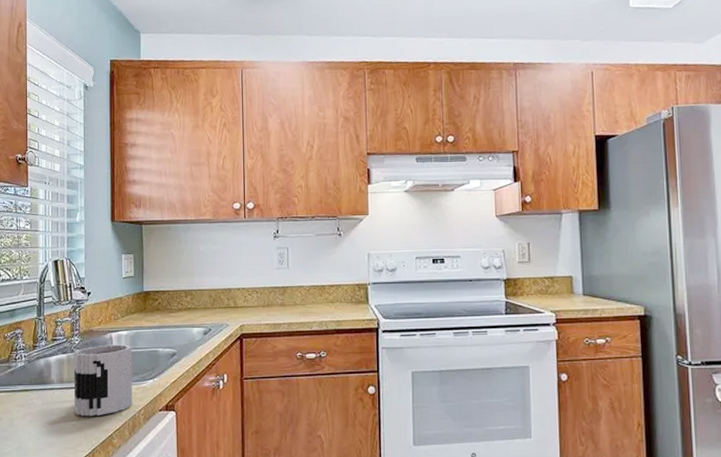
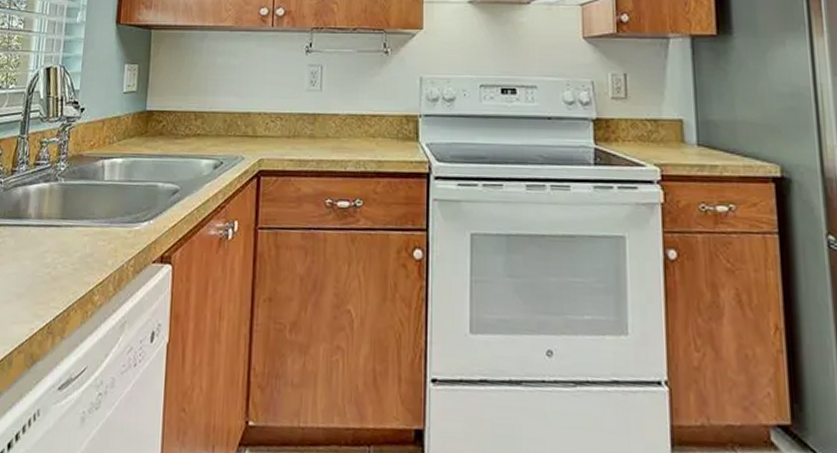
mug: present [74,344,132,417] -> none [52,174,127,264]

